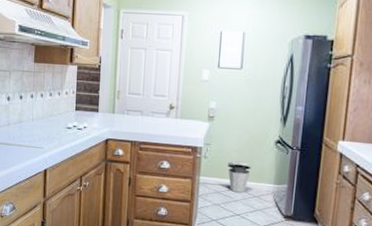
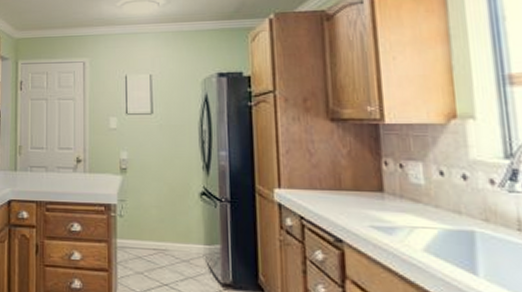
trash can: present [227,161,251,193] -> none [147,219,175,257]

